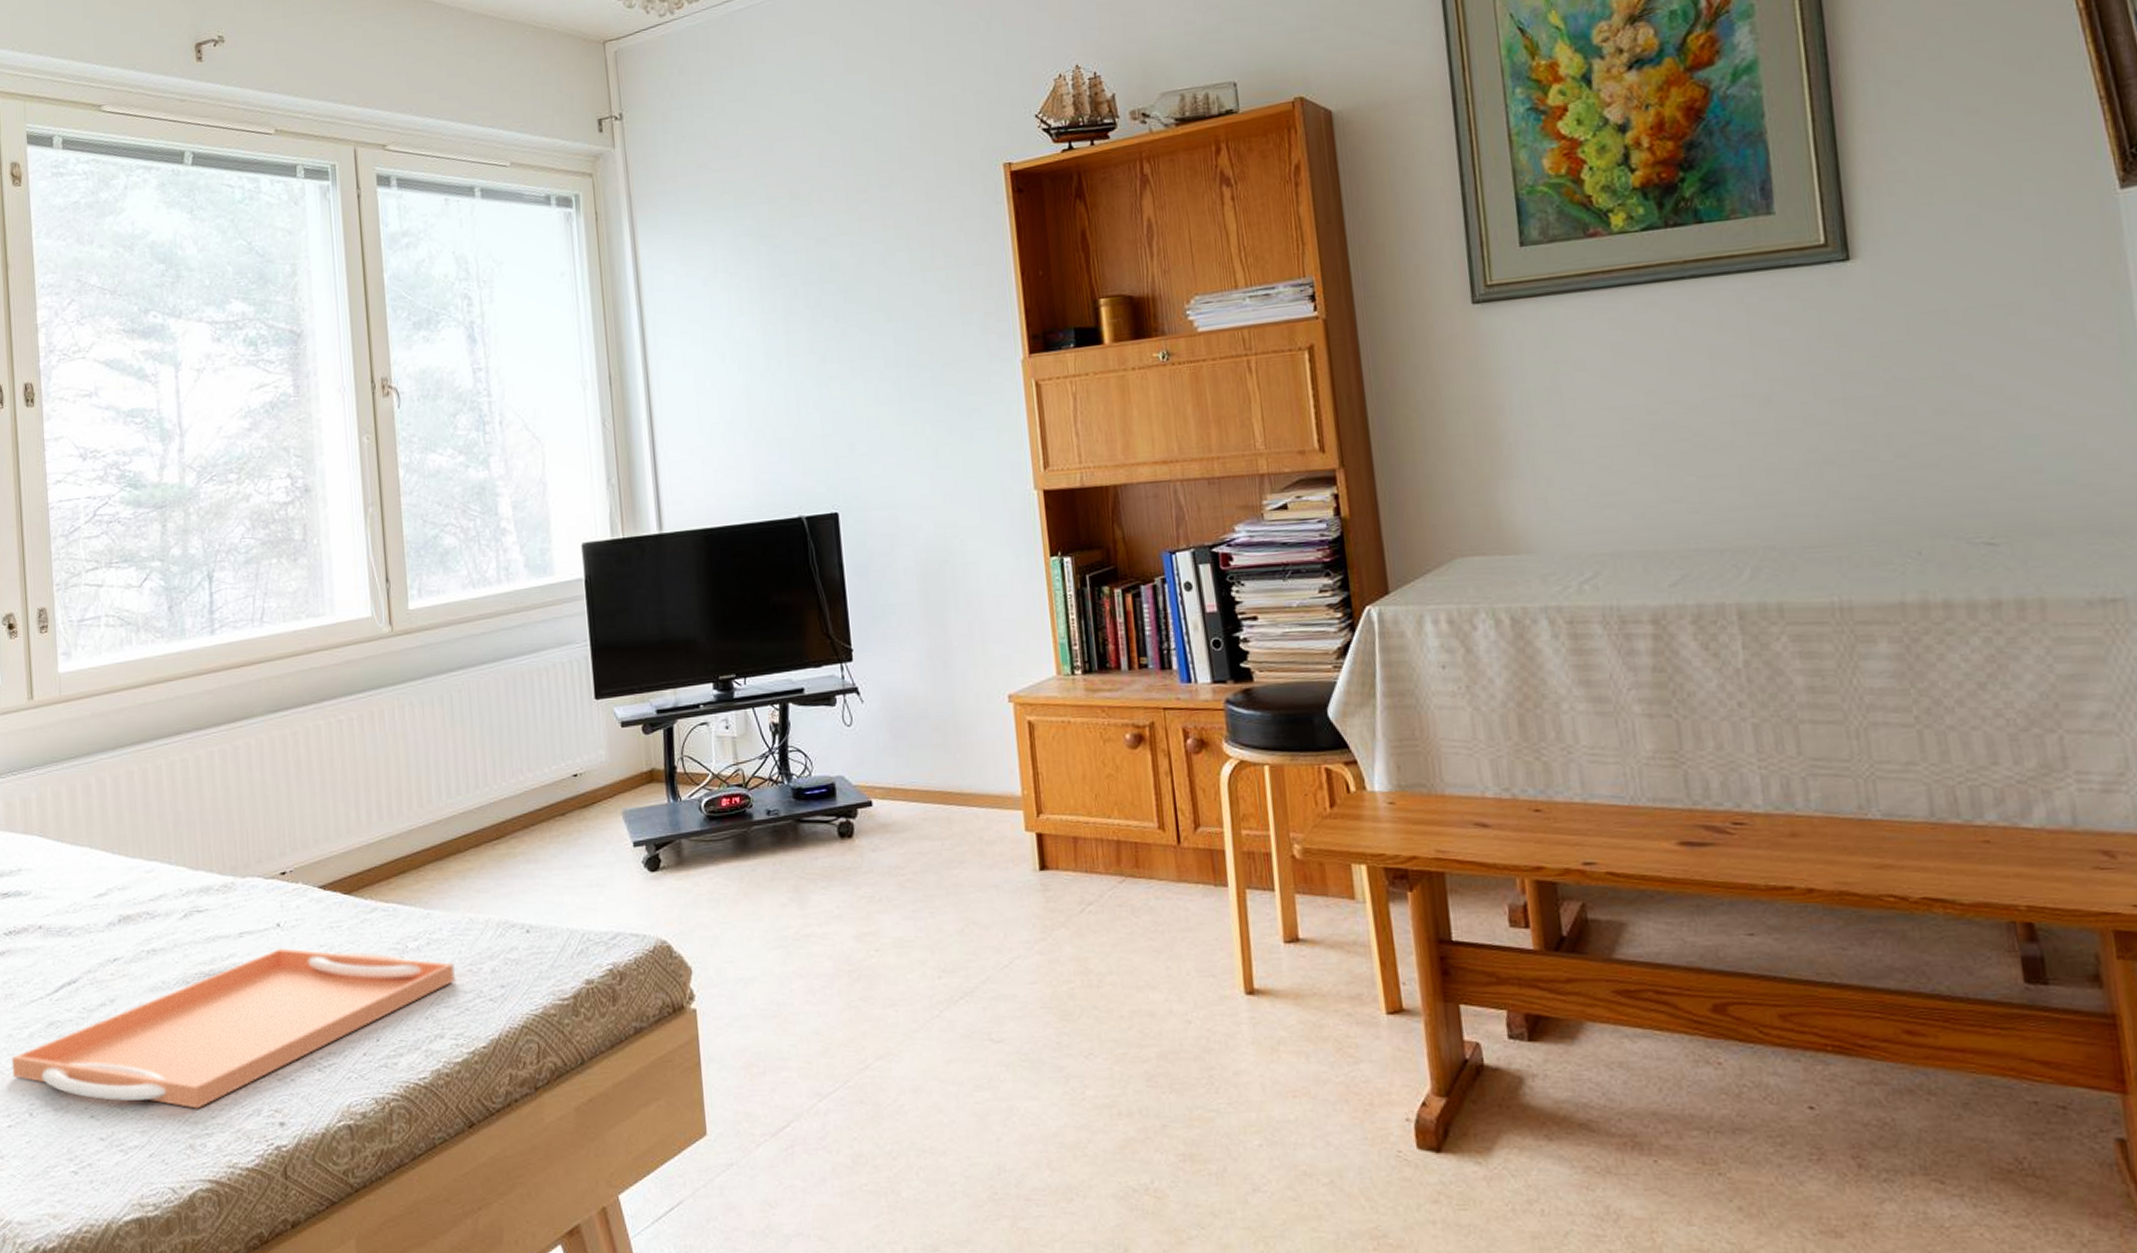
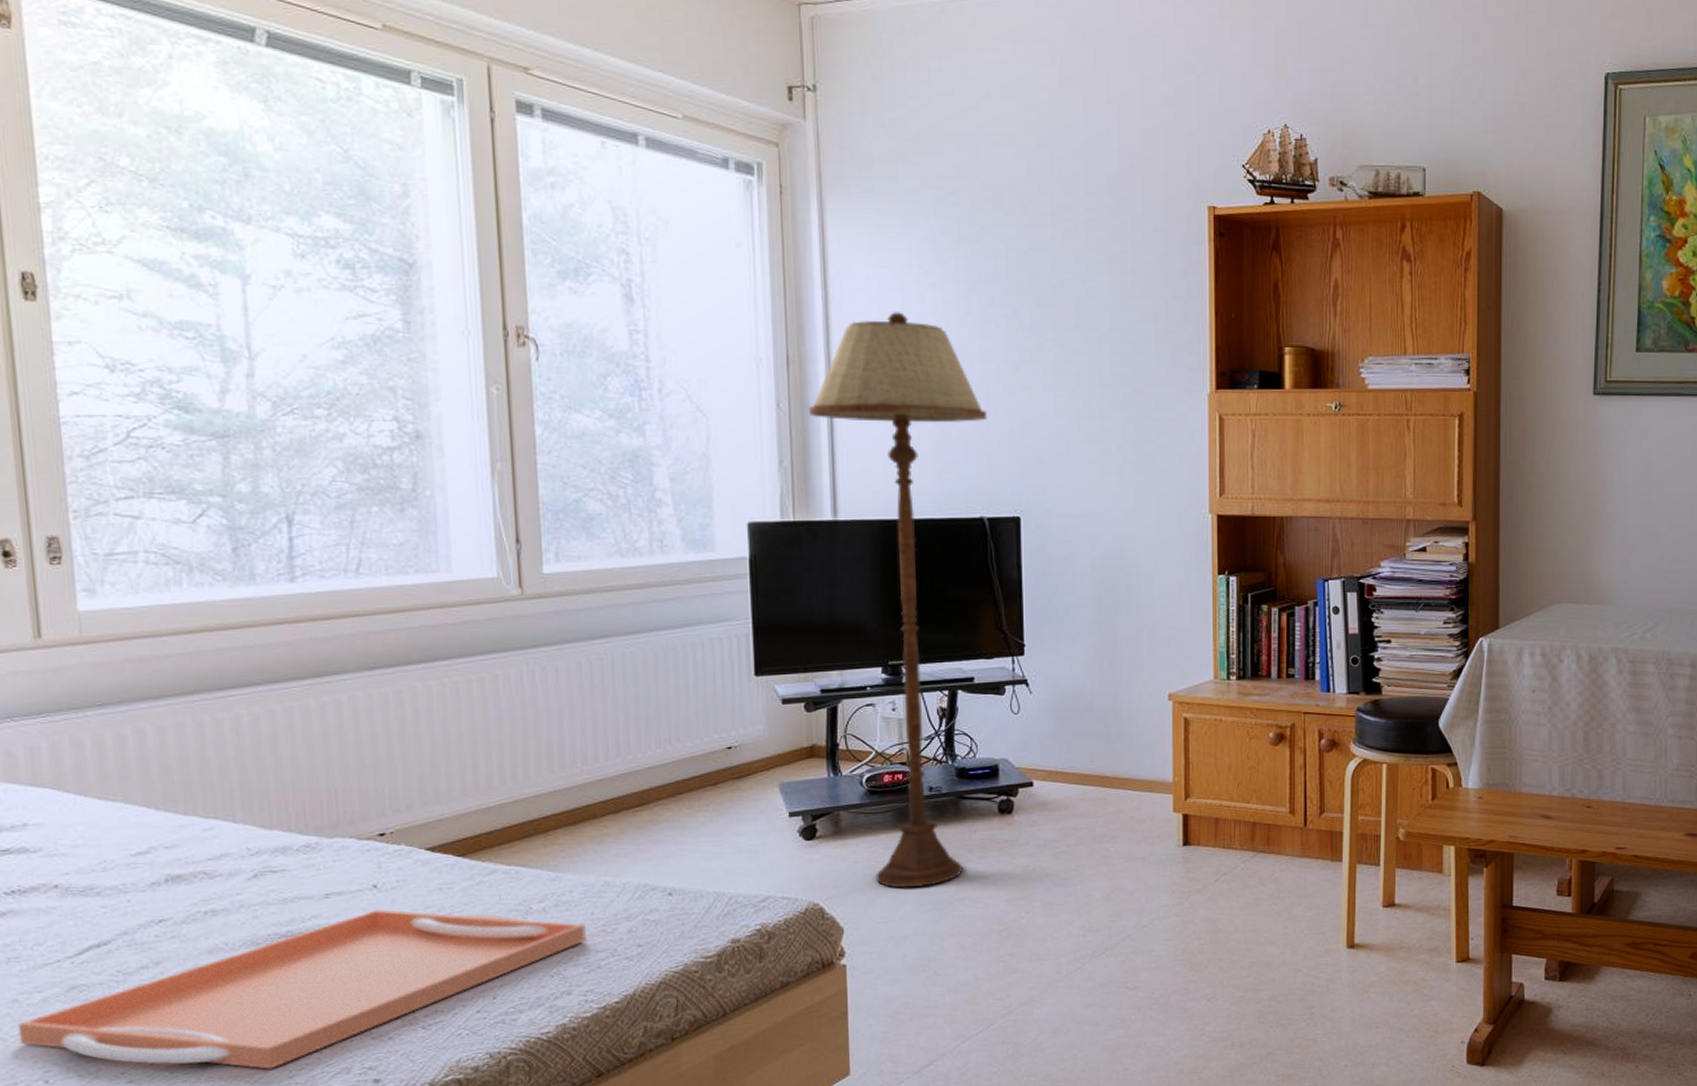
floor lamp: none [630,317,807,924] -> present [808,312,988,888]

